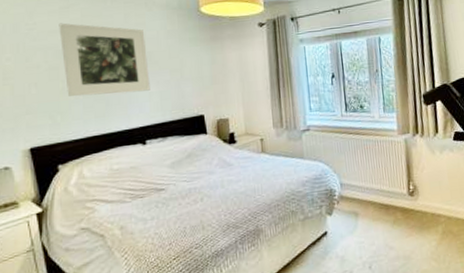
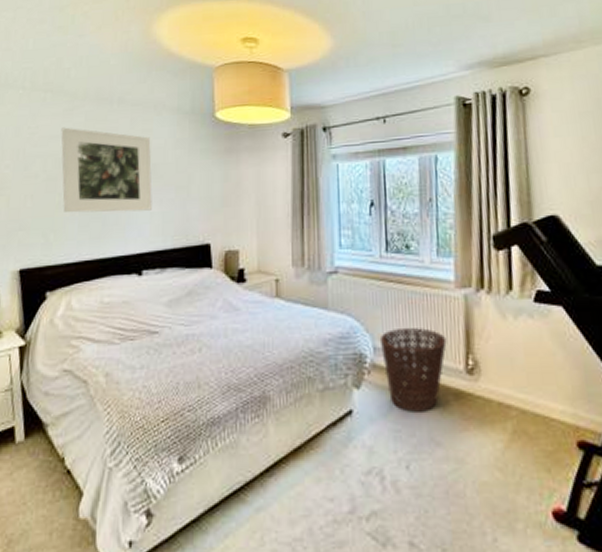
basket: none [344,166,394,228] -> present [379,328,447,412]

